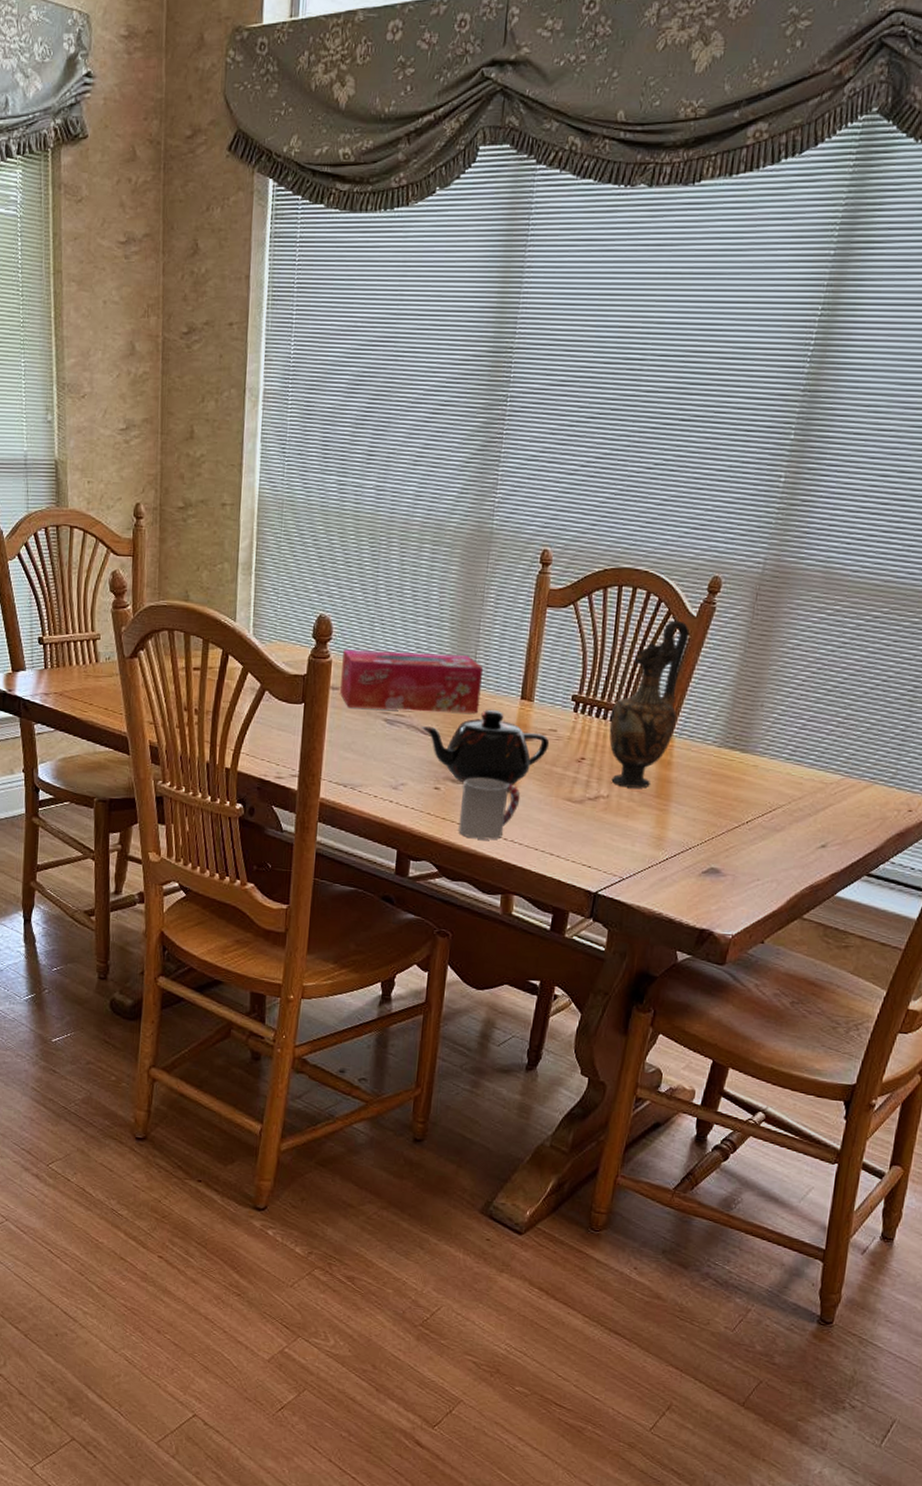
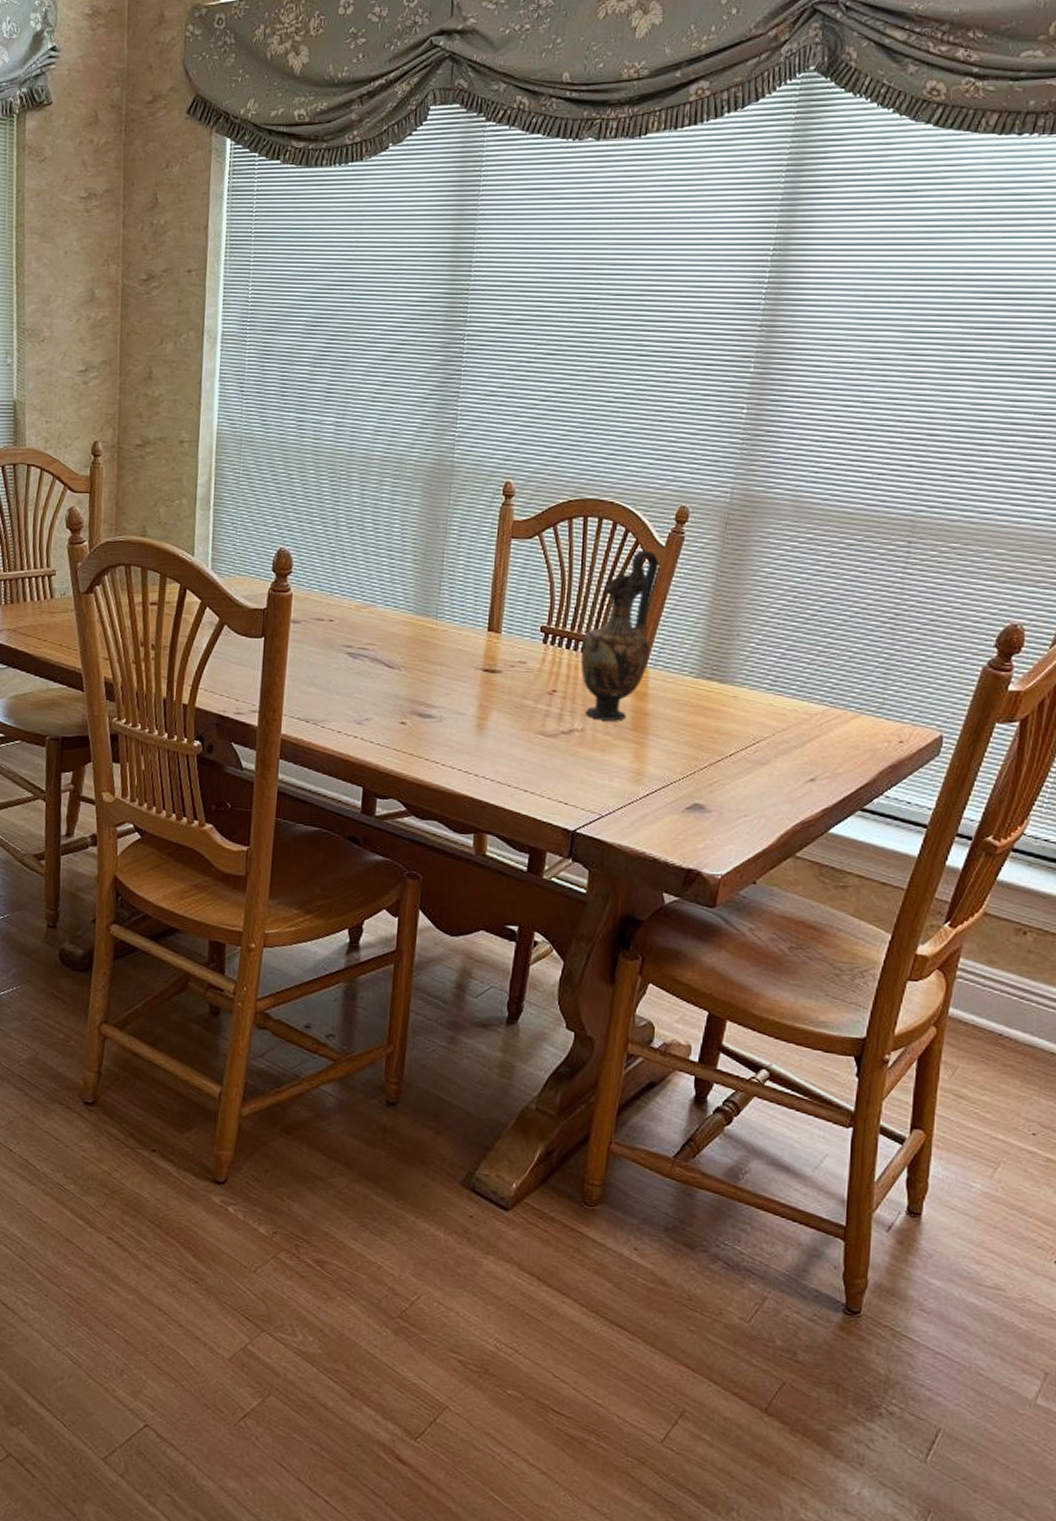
tissue box: present [340,649,484,714] -> none [301,582,449,646]
teapot: present [421,709,550,785] -> none [385,641,520,719]
cup: present [458,777,520,840] -> none [426,711,491,777]

